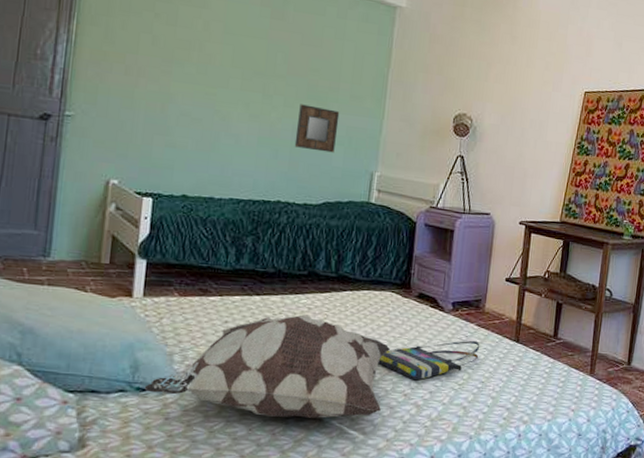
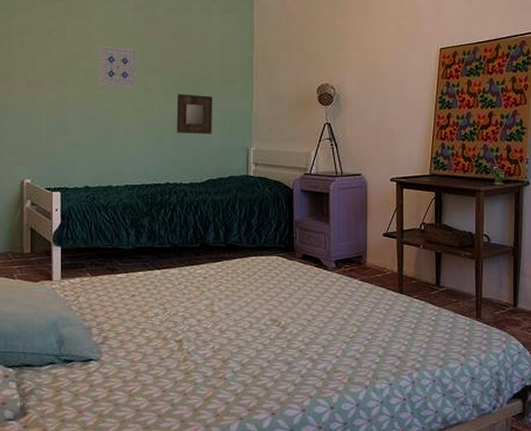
decorative pillow: present [144,314,391,418] -> none [70,283,282,379]
wall art: none [209,38,260,92] -> present [98,46,138,89]
tote bag: present [378,341,480,381] -> none [272,296,366,337]

